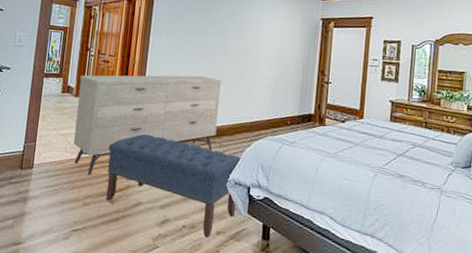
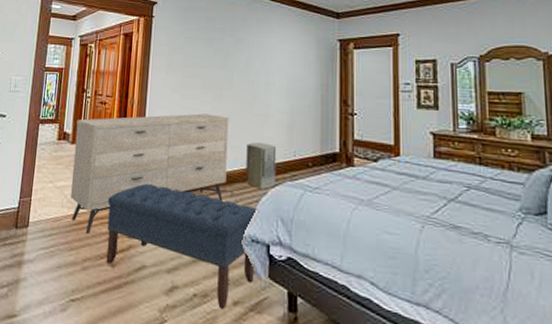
air purifier: none [233,102,262,142] -> present [246,142,277,189]

